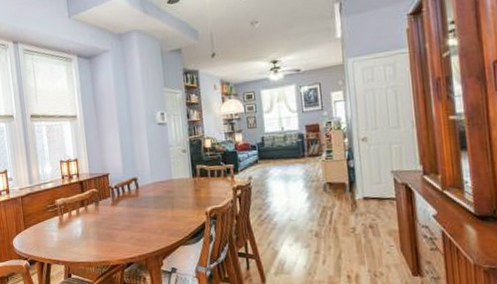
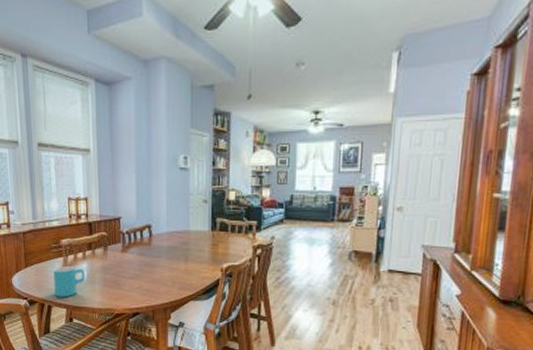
cup: none [50,223,81,255] -> present [53,265,86,298]

